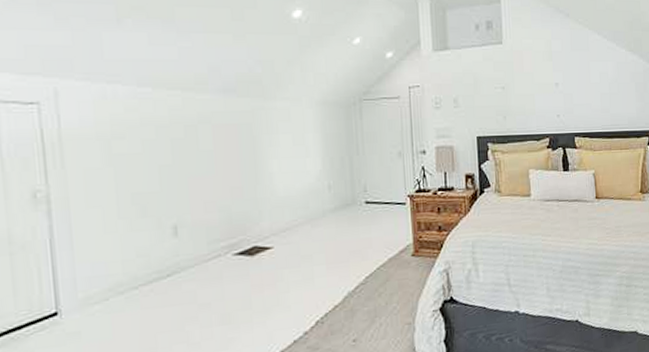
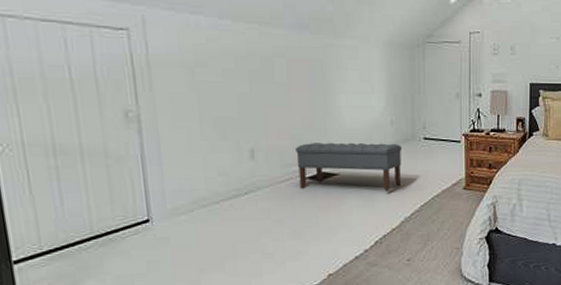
bench: none [224,209,342,267] -> present [296,142,402,191]

